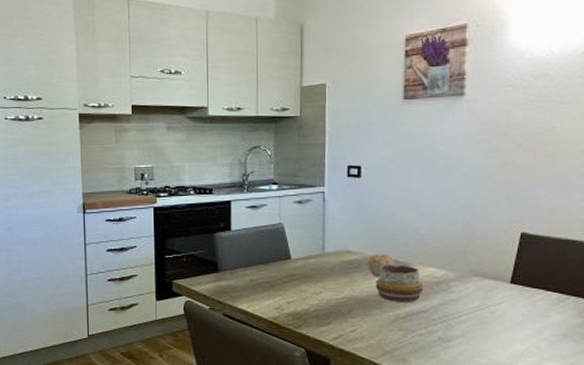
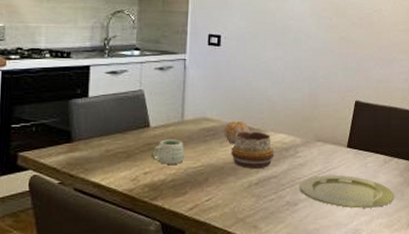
mug: none [294,271,327,295] -> present [152,139,184,164]
plate: none [453,312,571,349] -> present [300,174,394,209]

